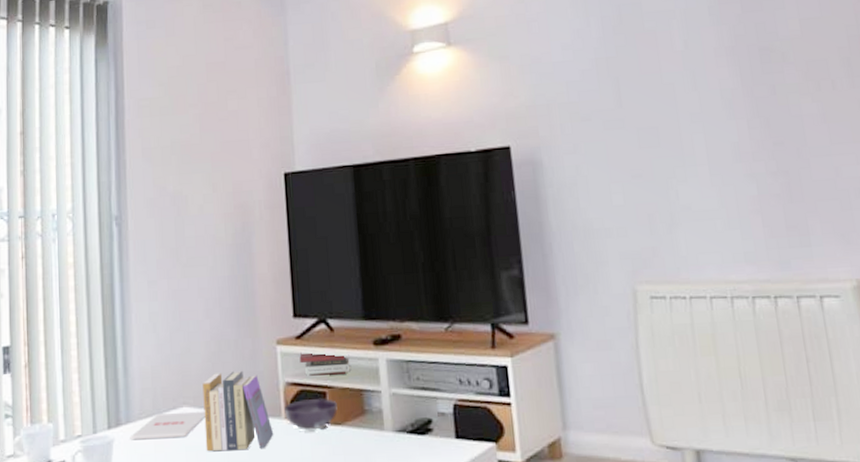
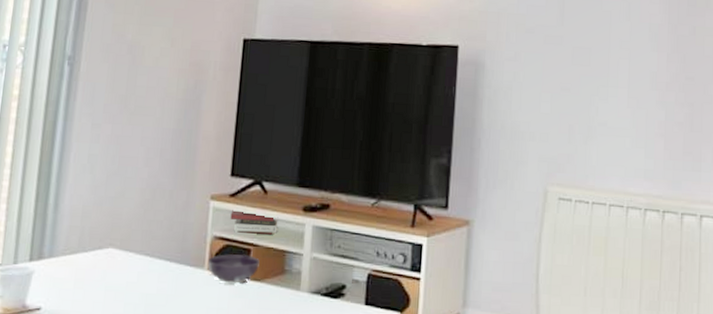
magazine: present [129,411,205,441] -> none [50,252,130,277]
books: present [202,371,274,452] -> none [125,219,195,296]

